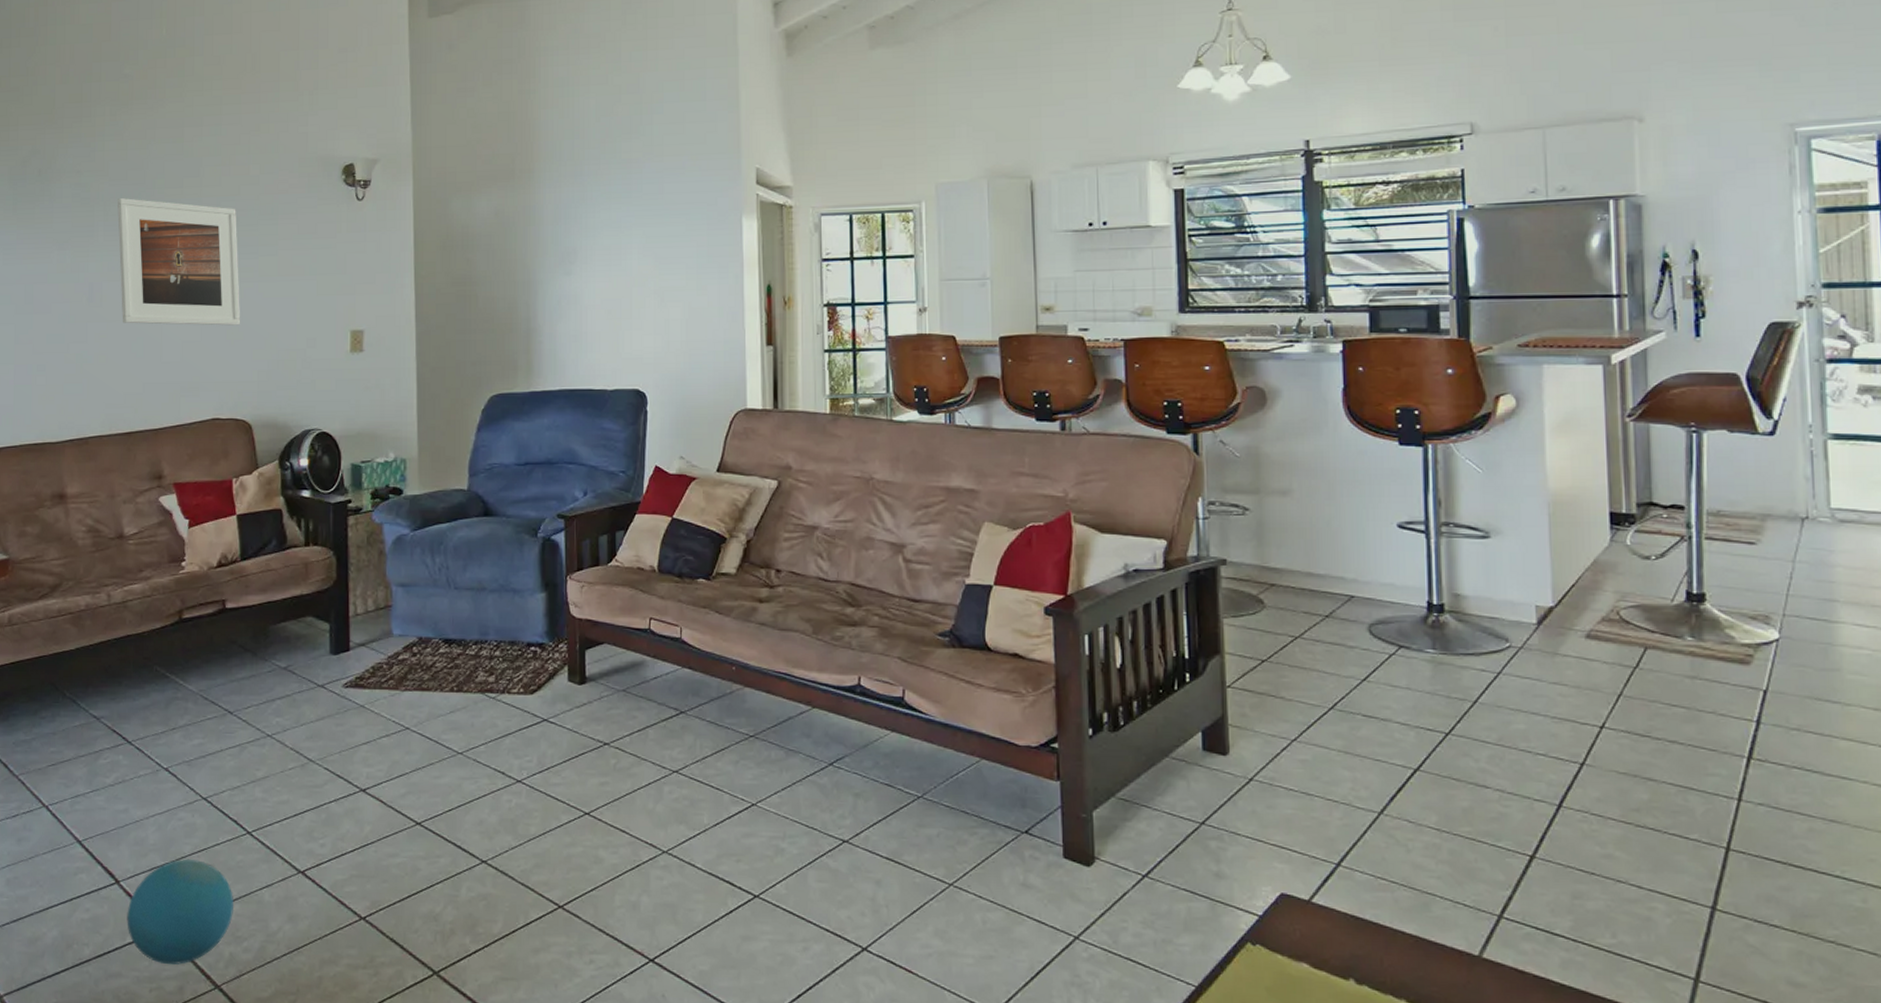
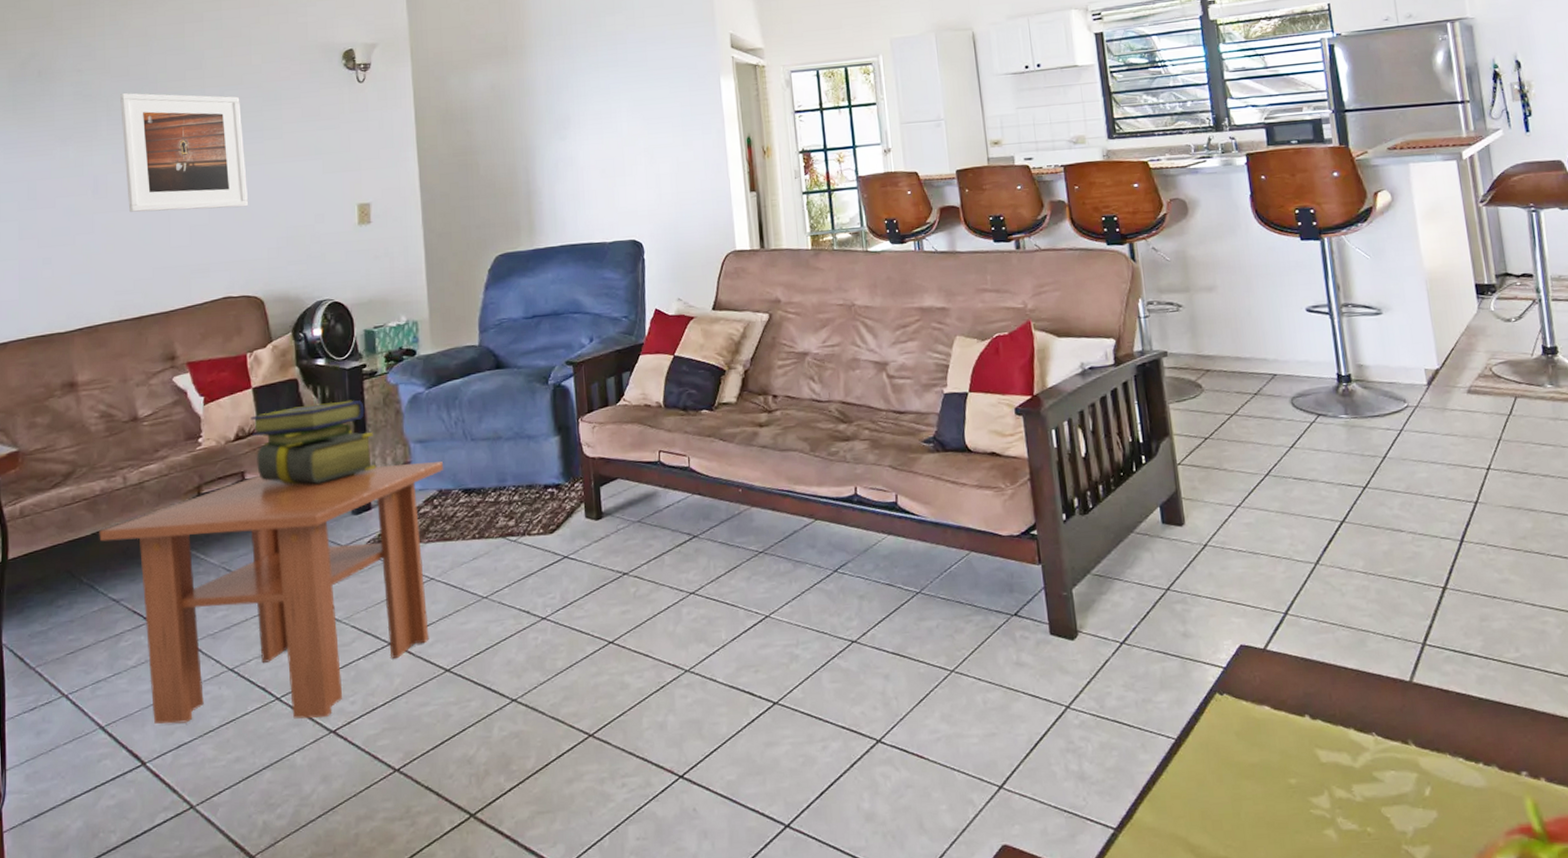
coffee table: none [82,605,425,858] -> present [99,462,444,724]
ball: present [127,859,233,965] -> none [155,732,265,841]
stack of books: none [234,536,356,619] -> present [251,400,376,485]

